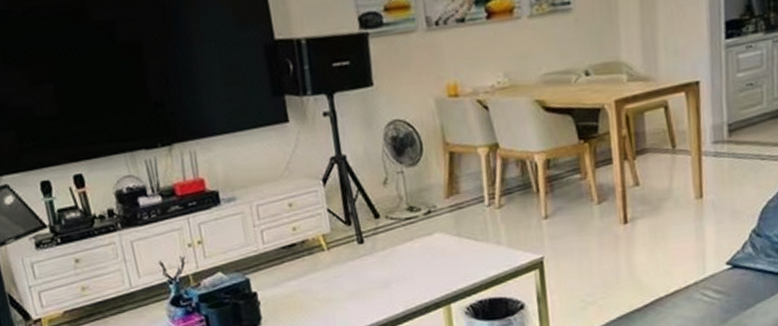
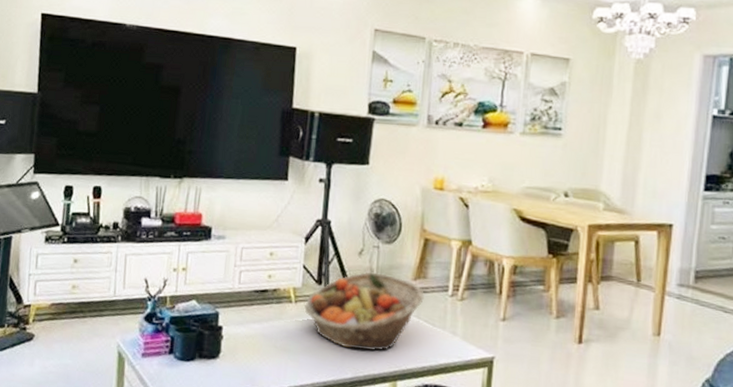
fruit basket: none [338,198,461,284] -> present [304,272,424,351]

